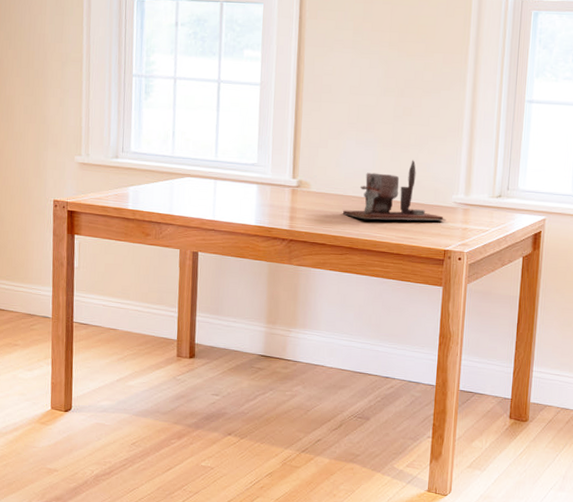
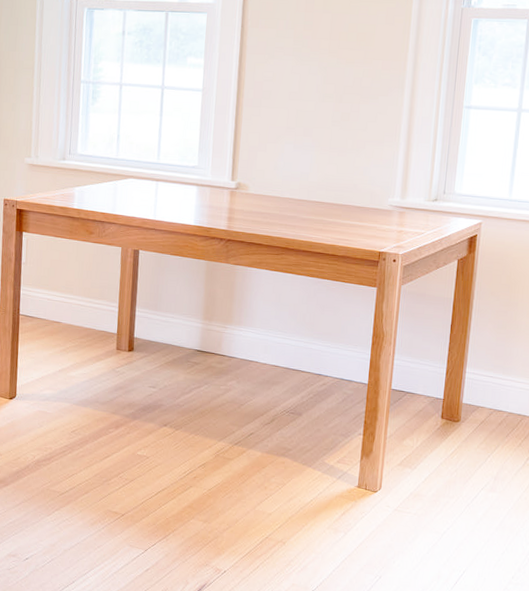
desk organizer: present [342,160,446,221] -> none [279,164,382,224]

